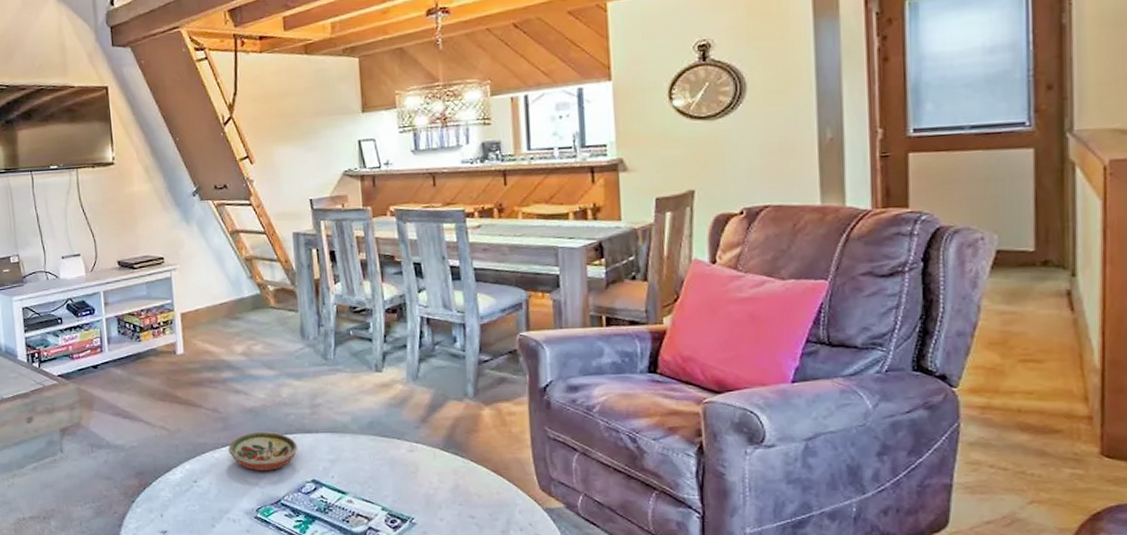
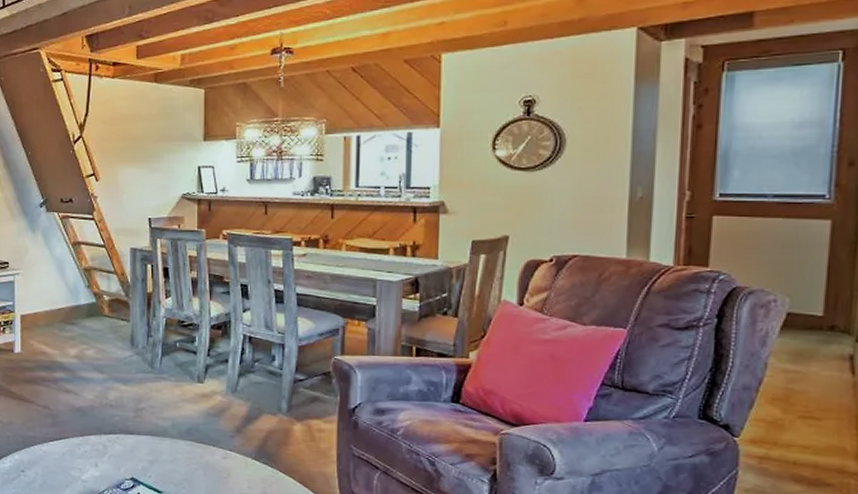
decorative bowl: present [228,431,298,471] -> none [56,429,120,467]

